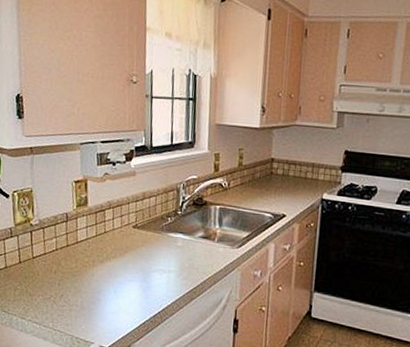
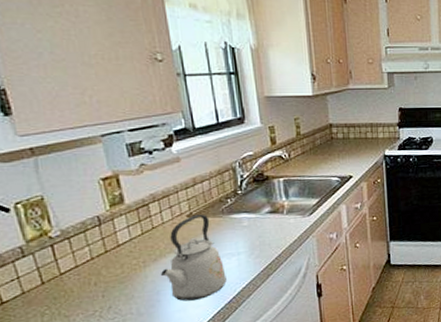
kettle: none [103,226,156,307] -> present [160,214,227,302]

